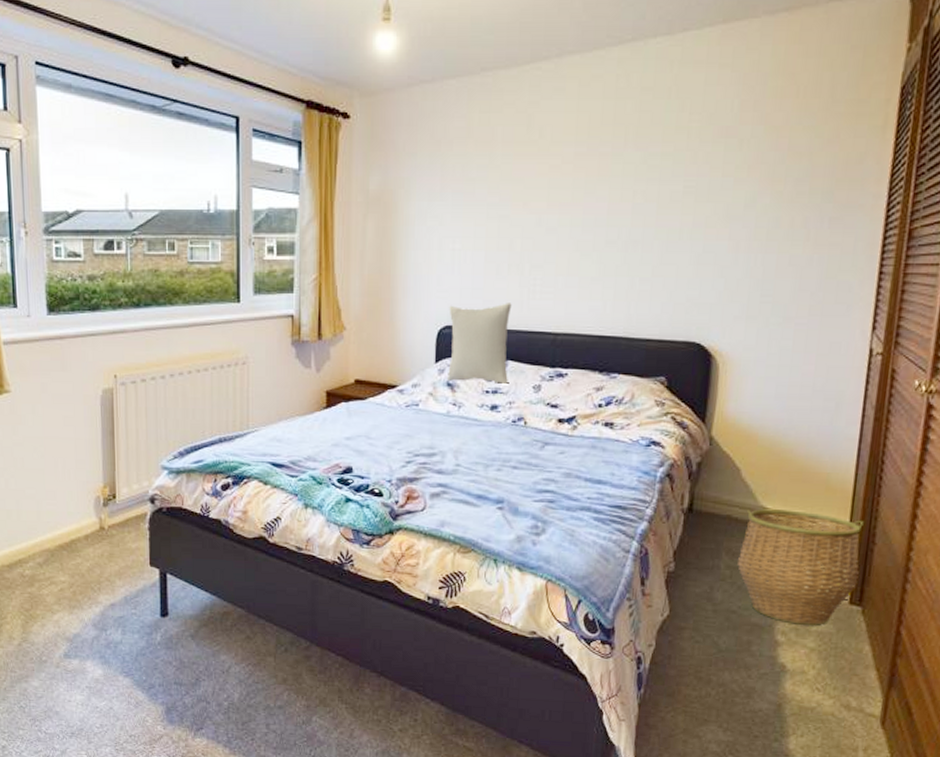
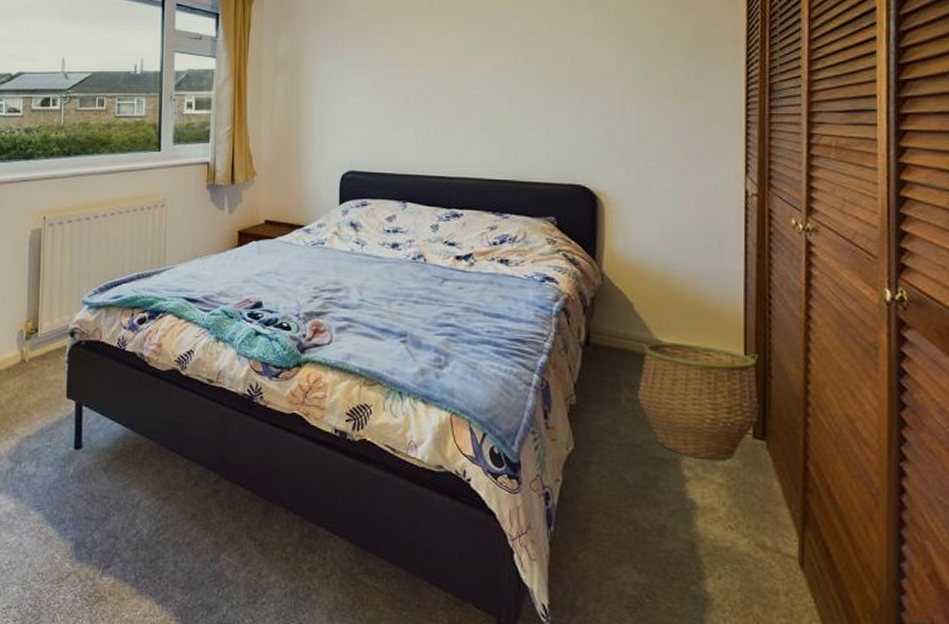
pillow: present [446,303,512,384] -> none [350,150,409,224]

